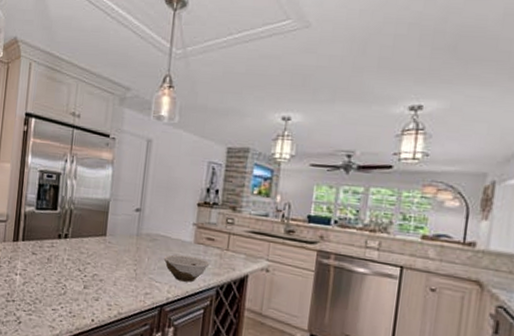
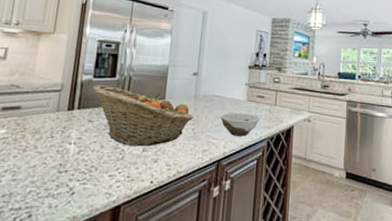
fruit basket: none [35,217,136,284] -> present [92,85,194,147]

